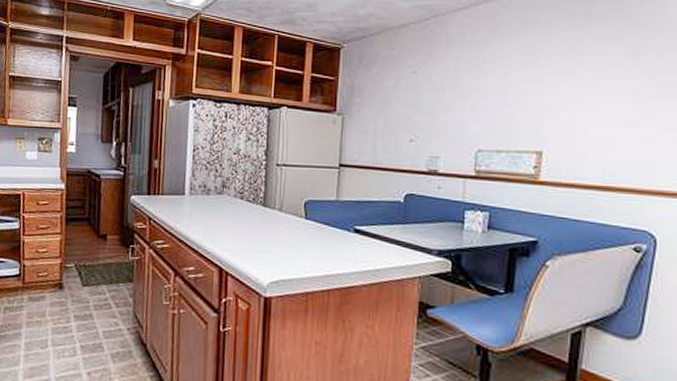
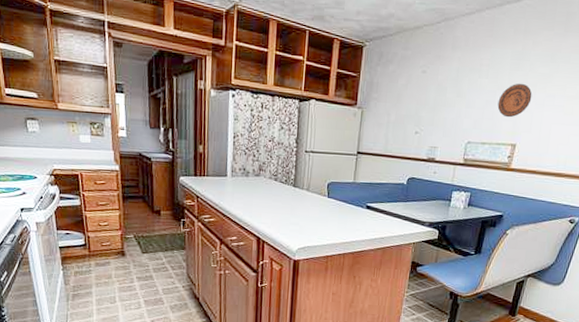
decorative plate: none [511,80,555,120] -> present [497,83,532,118]

